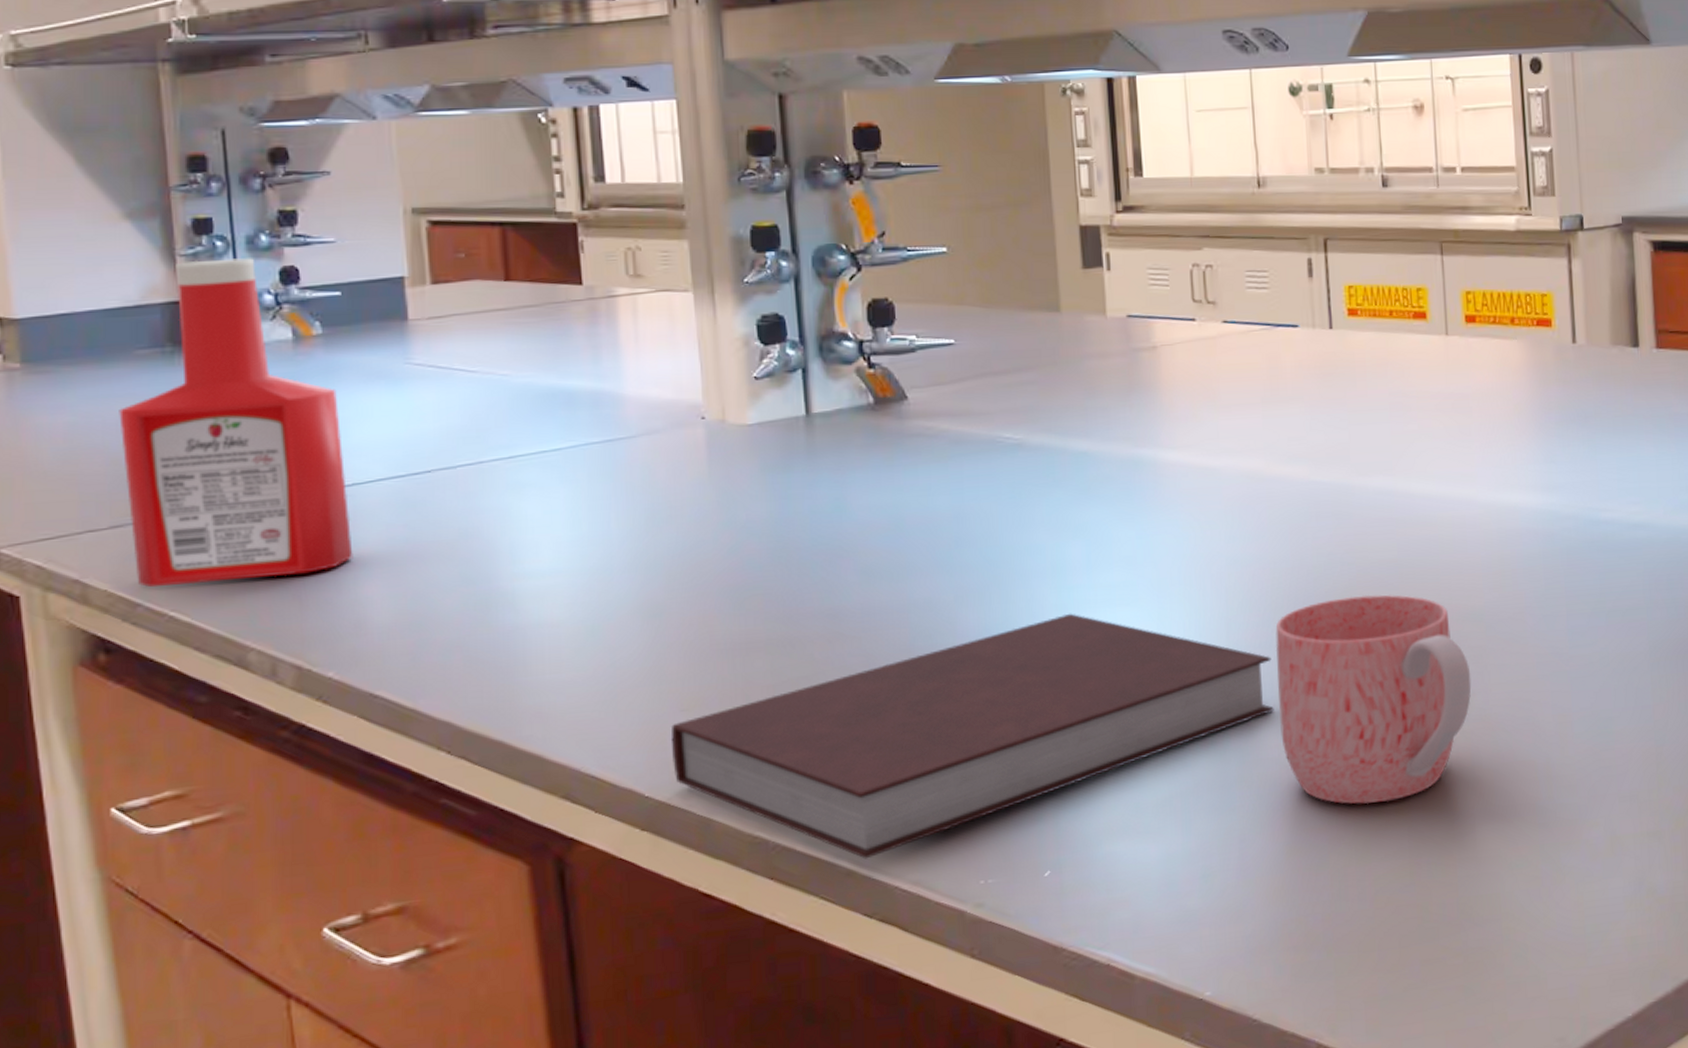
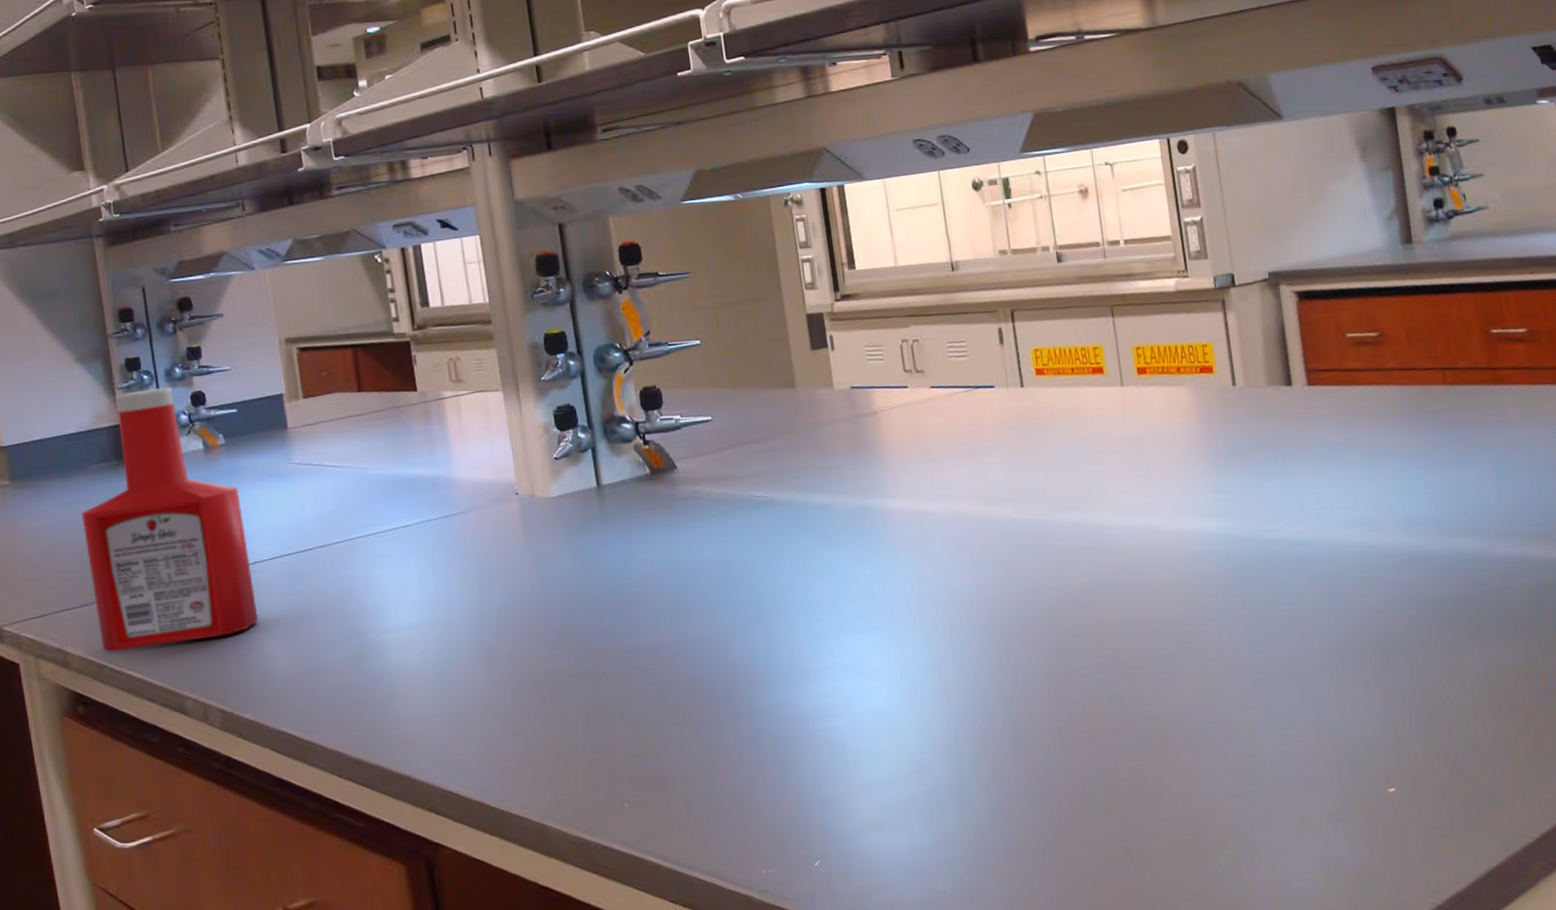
notebook: present [670,613,1274,859] -> none [508,641,997,855]
mug: present [1275,594,1472,804] -> none [993,614,1166,797]

